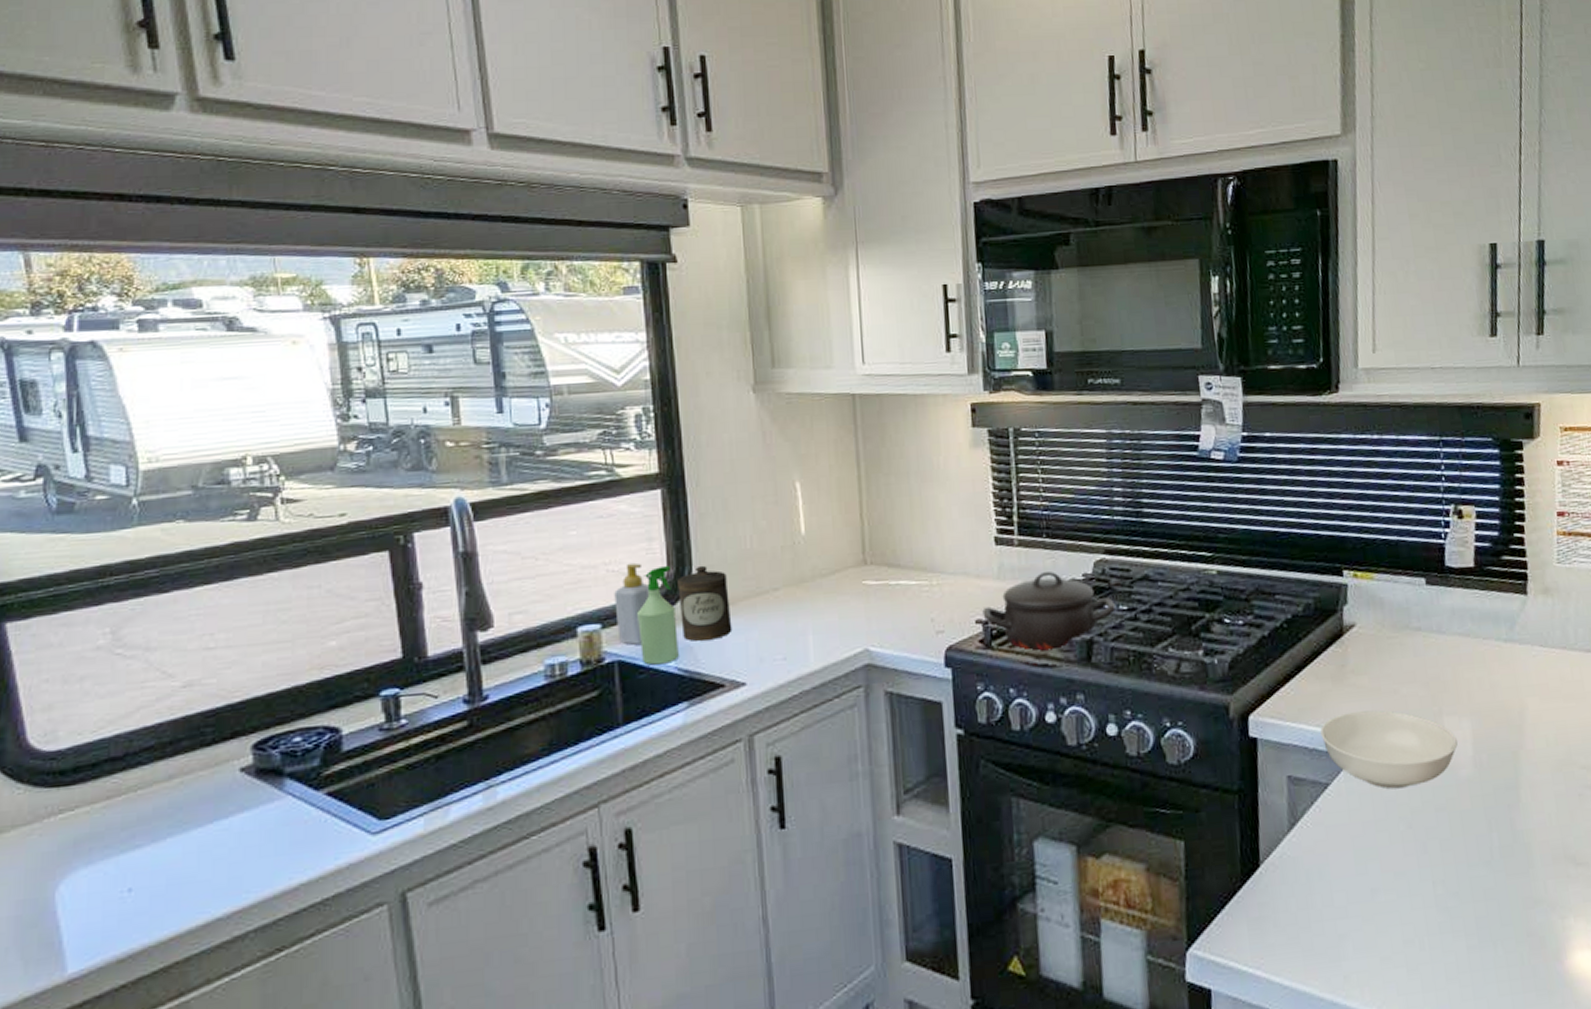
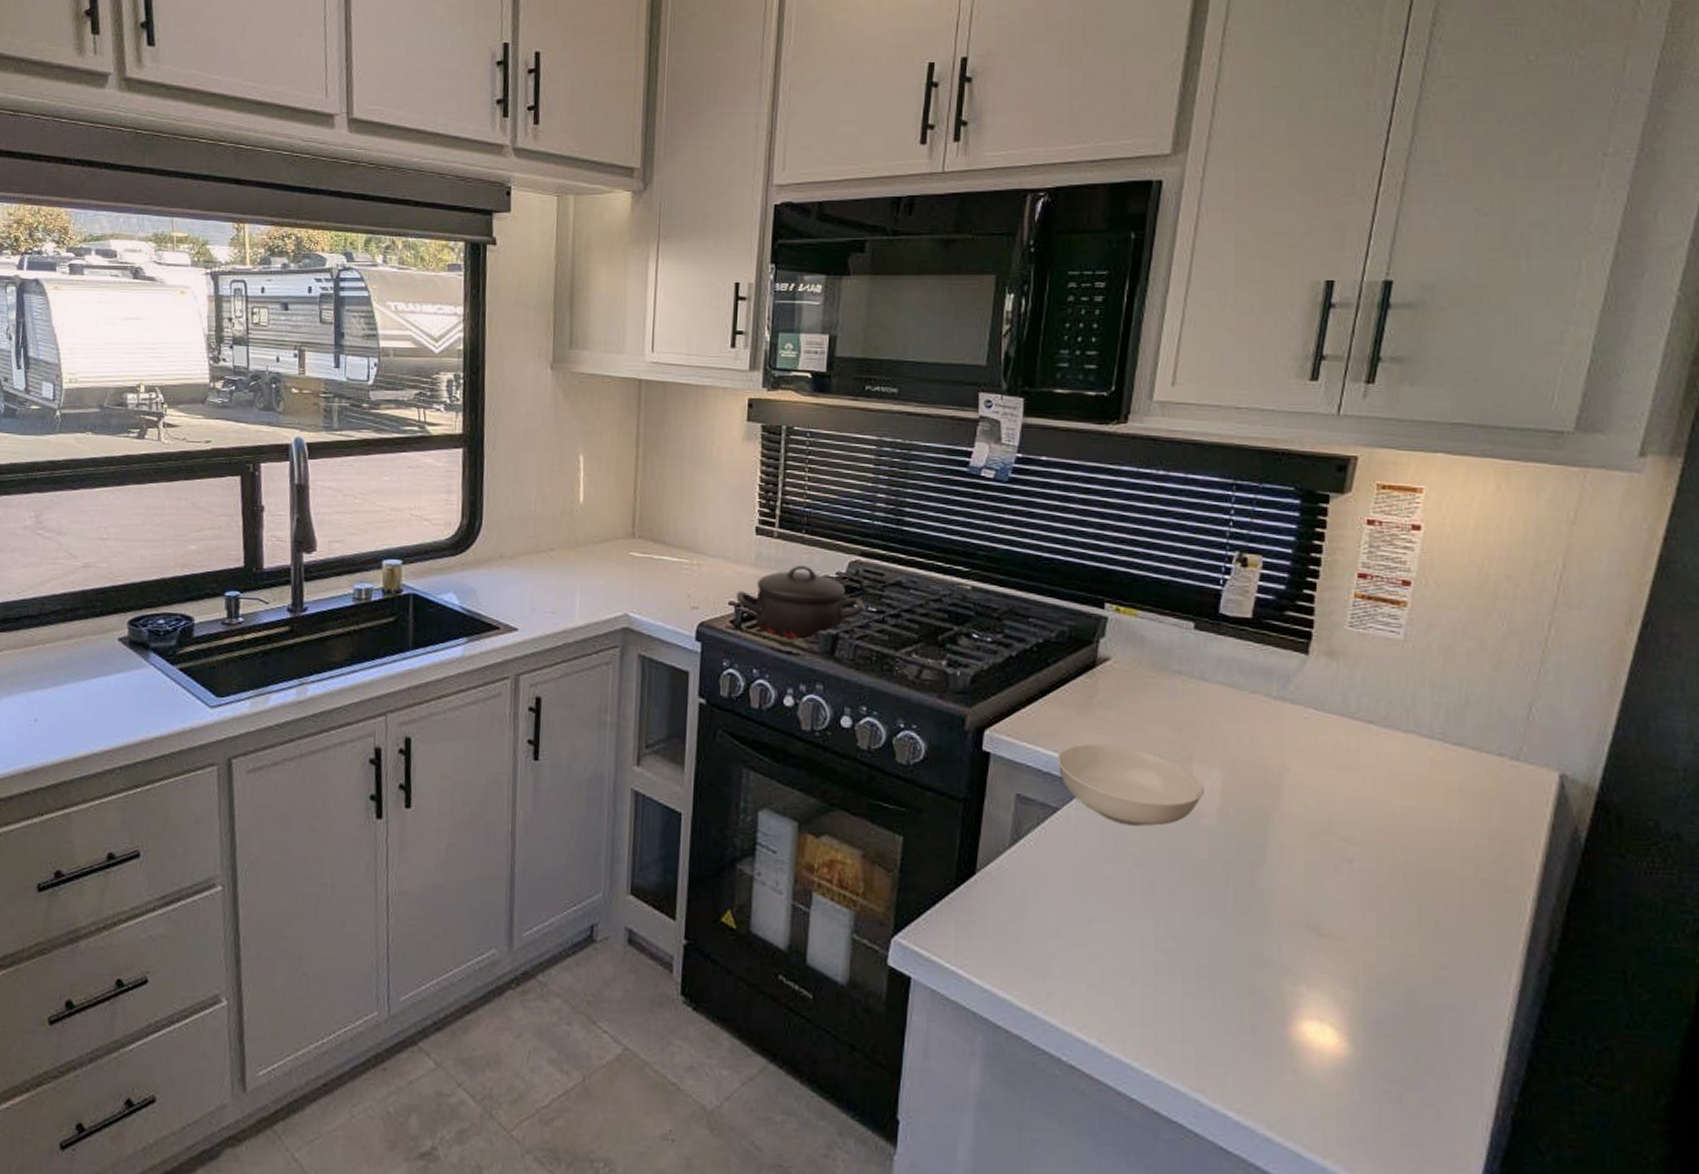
soap bottle: present [614,562,649,645] -> none [415,510,444,582]
spray bottle: present [637,565,679,665] -> none [432,516,465,602]
canister: present [677,565,733,641] -> none [468,520,512,587]

